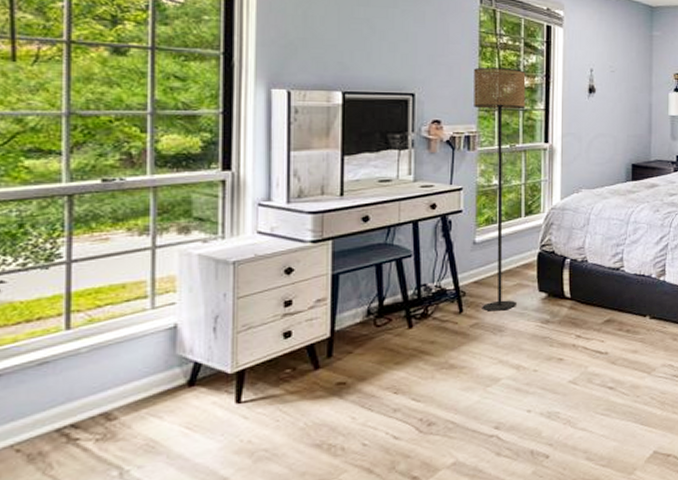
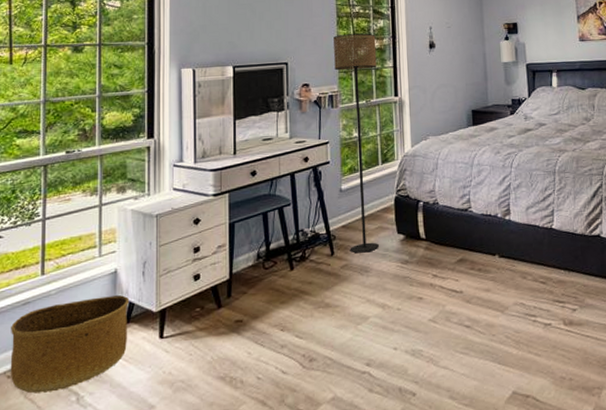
basket: none [19,354,195,469] -> present [10,295,130,394]

